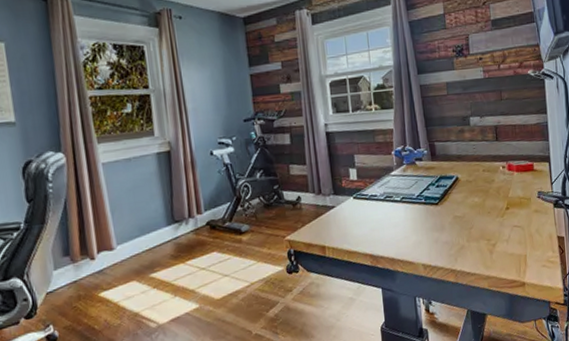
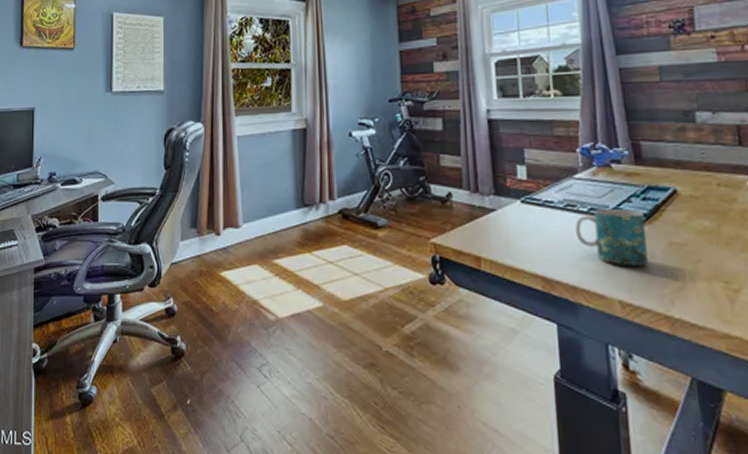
mug: none [392,195,441,238] -> present [575,208,649,266]

